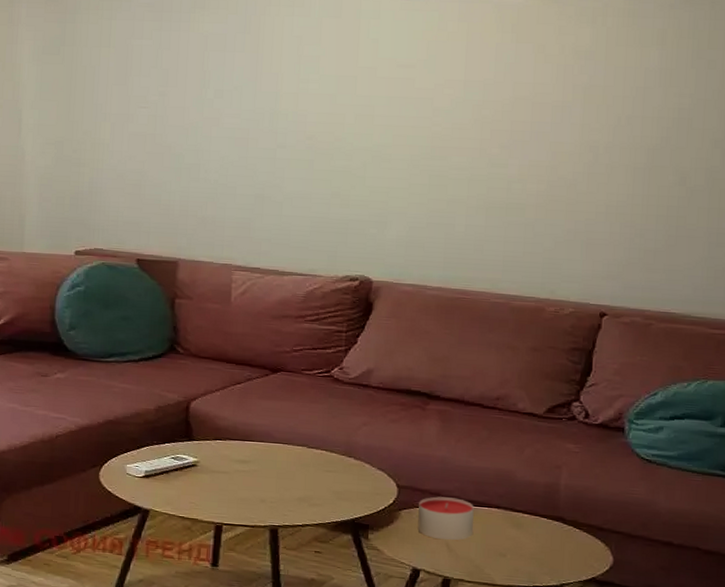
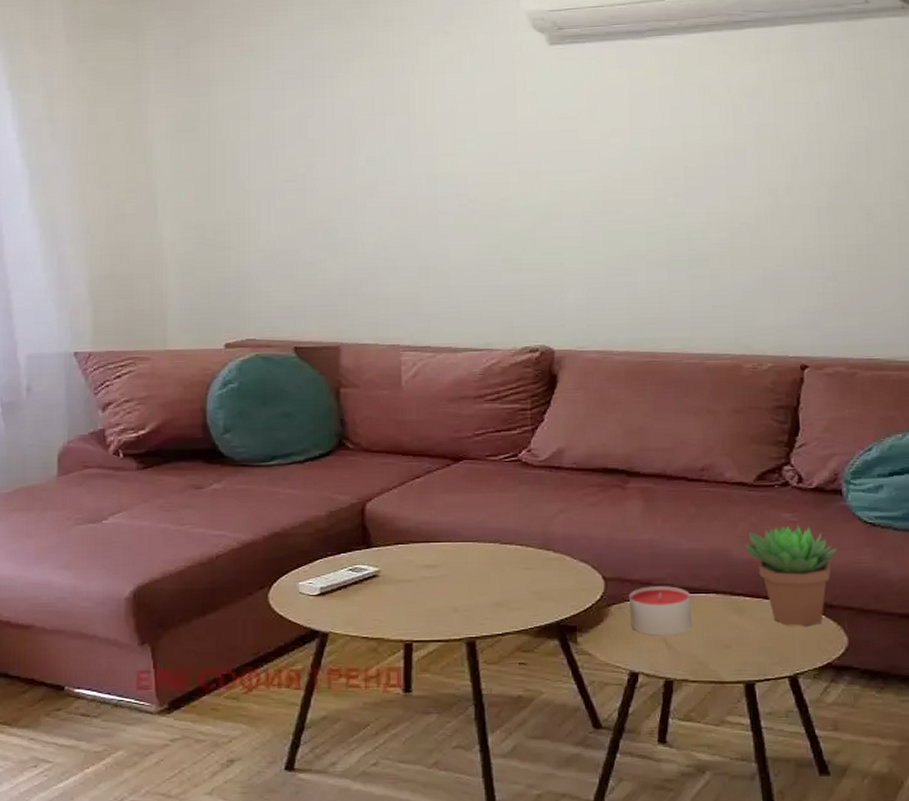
succulent plant: none [527,454,613,544] -> present [743,525,837,626]

